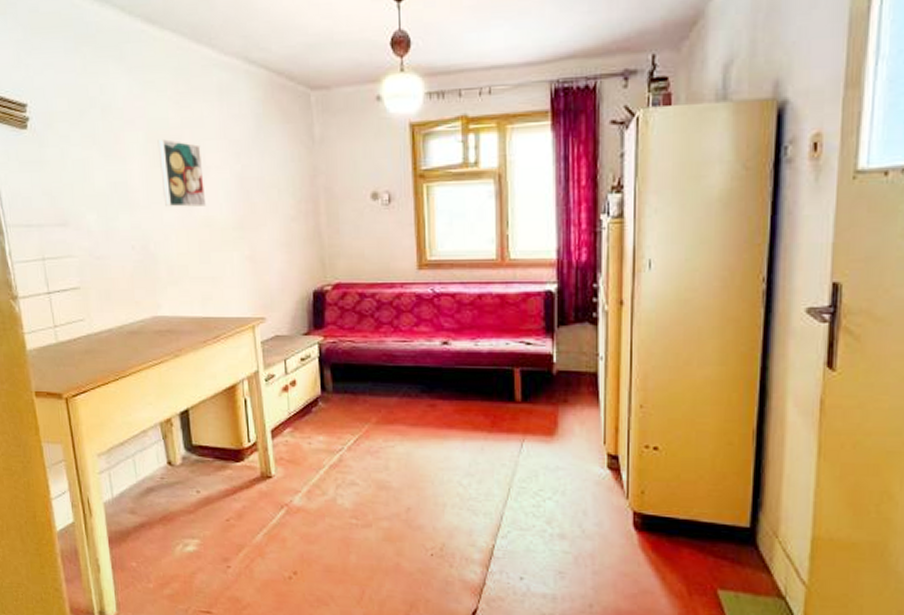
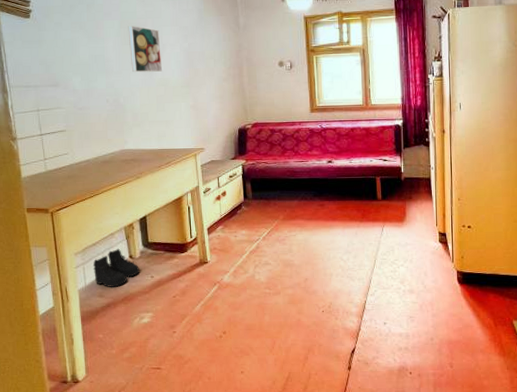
boots: none [121,451,182,503] -> present [93,248,140,288]

